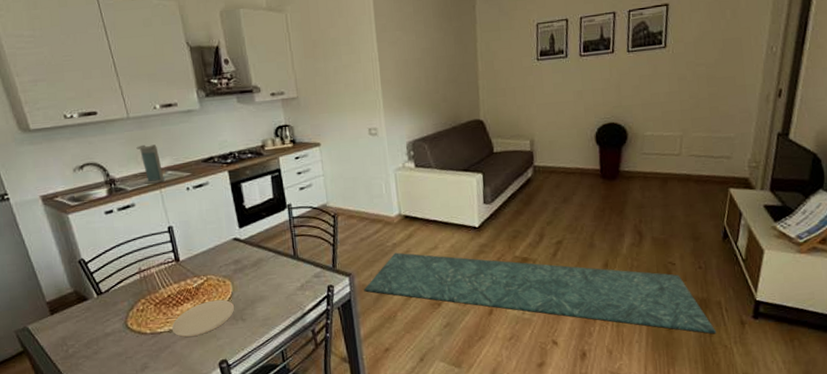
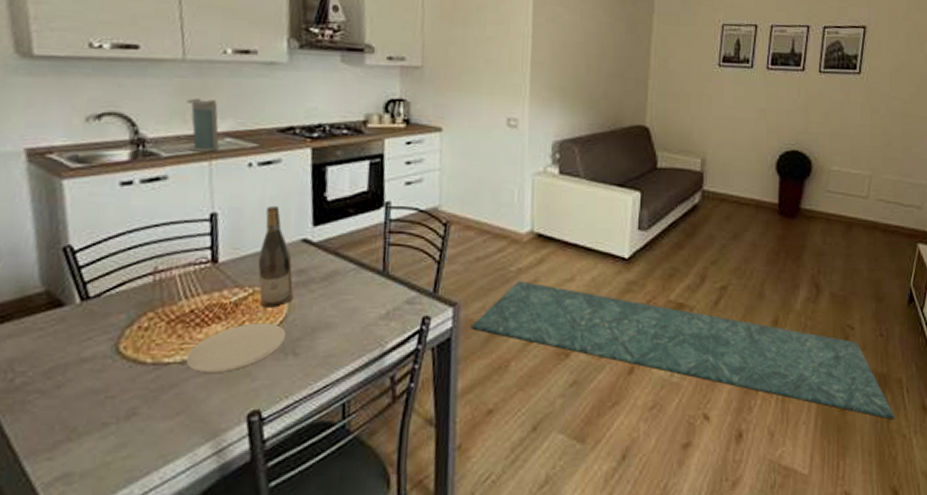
wine bottle: none [205,216,235,289] -> present [257,205,294,308]

